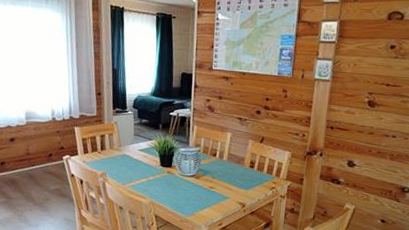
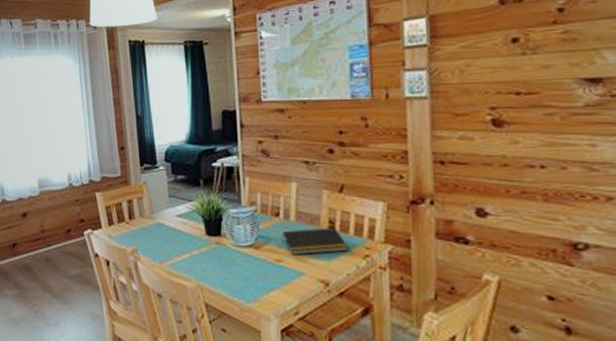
notepad: none [216,166,261,185] -> present [282,227,348,255]

